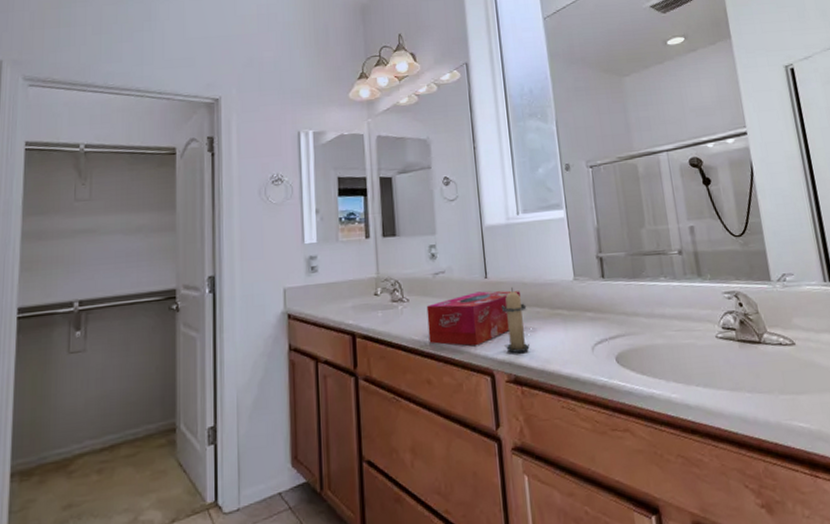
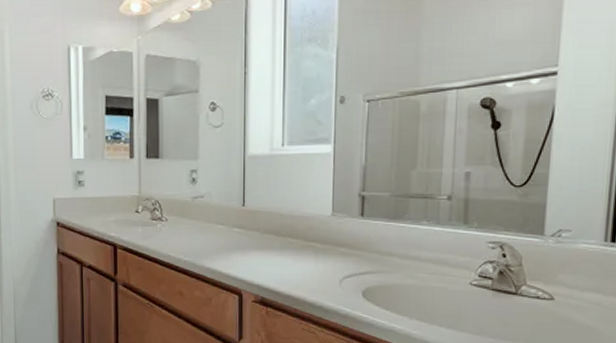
tissue box: present [426,290,520,346] -> none [184,218,275,267]
candle: present [501,287,530,353] -> none [255,217,281,277]

